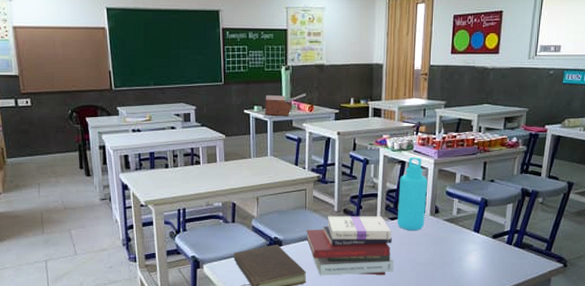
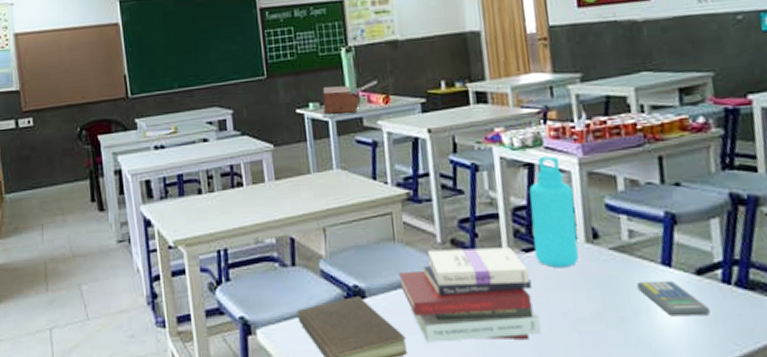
calculator: none [457,241,496,262] -> present [637,280,710,315]

